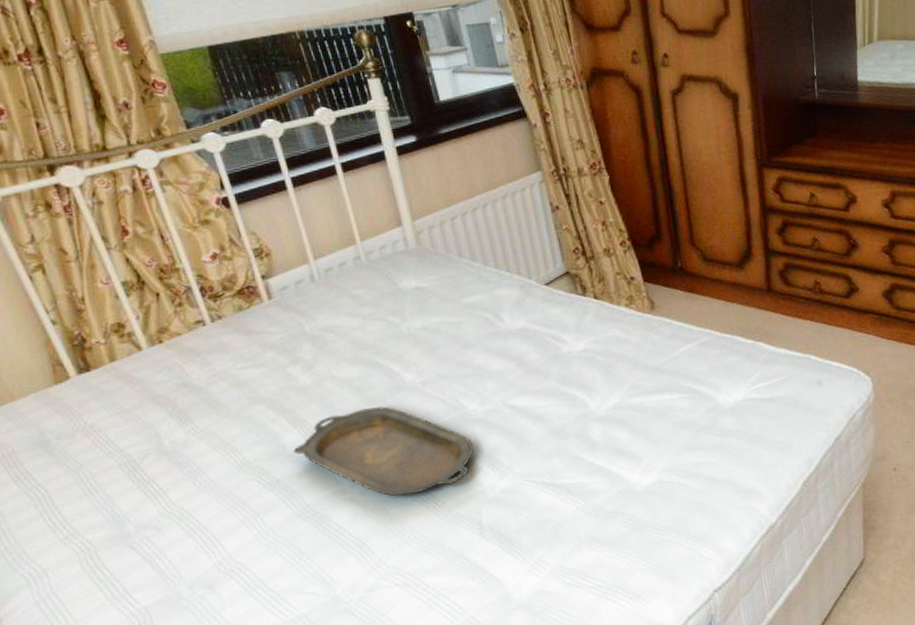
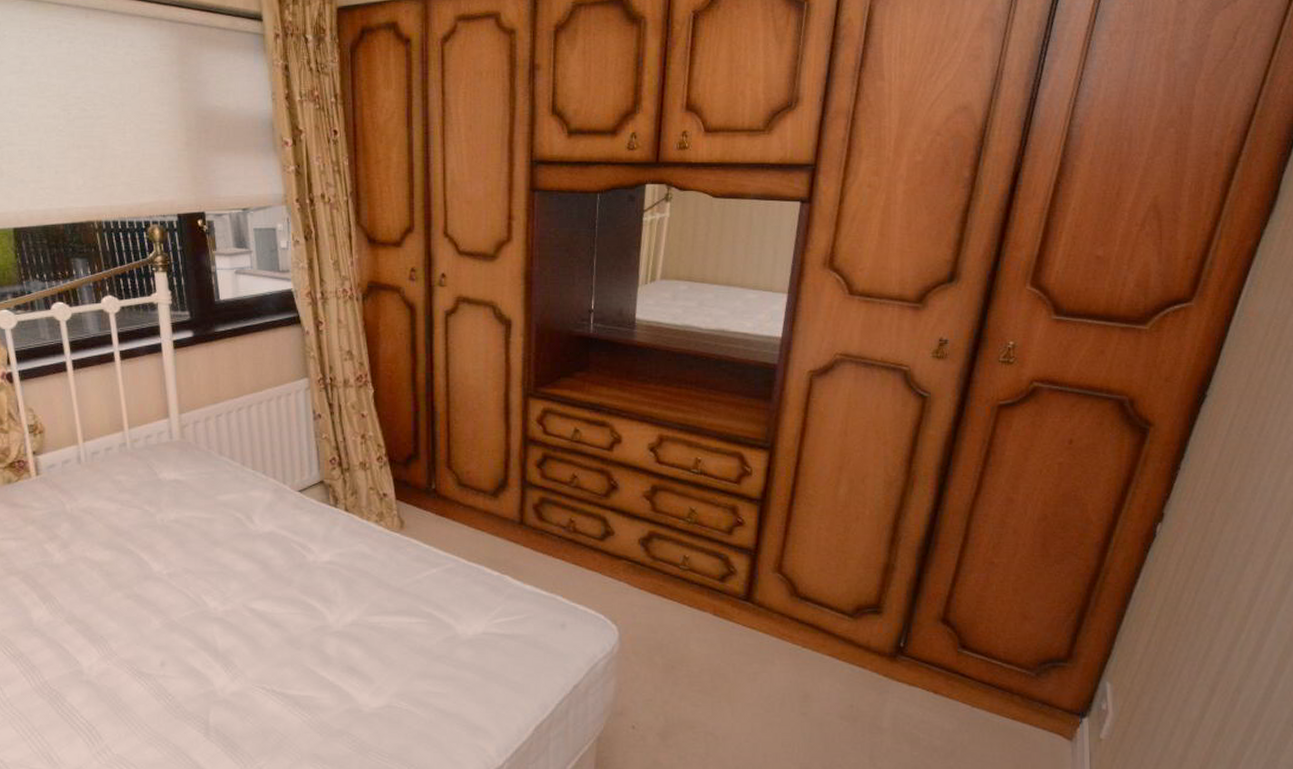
serving tray: present [293,406,474,497] -> none [39,593,210,686]

